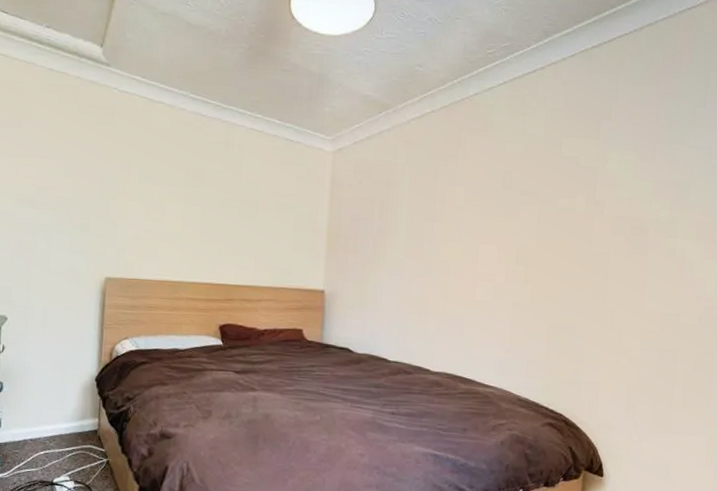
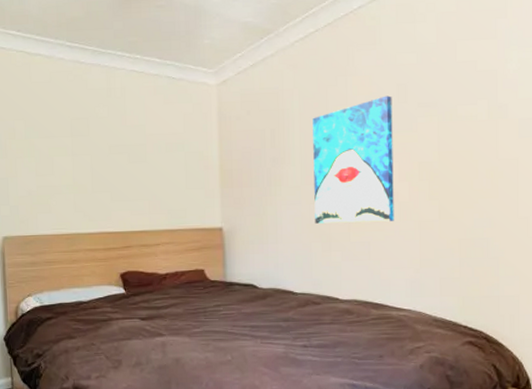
wall art: none [414,180,498,301] -> present [312,95,394,224]

